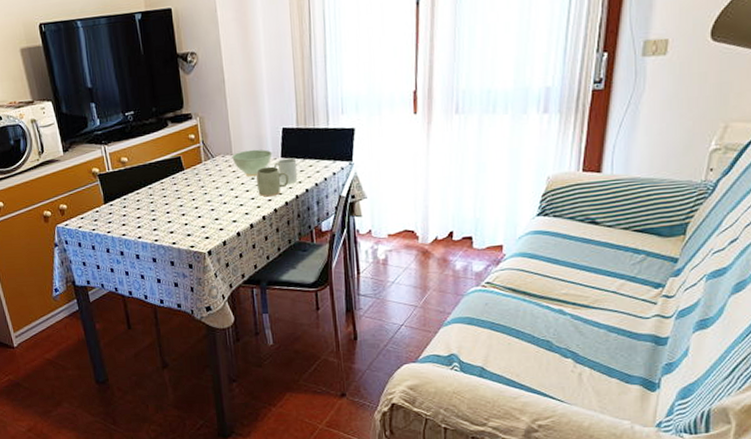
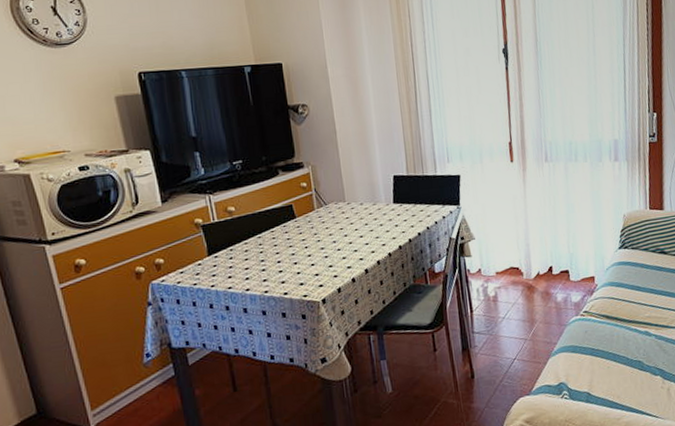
bowl: present [232,149,272,177] -> none [345,196,385,223]
mug: present [256,166,289,197] -> none [369,212,402,242]
cup: present [273,158,298,185] -> none [386,203,410,229]

